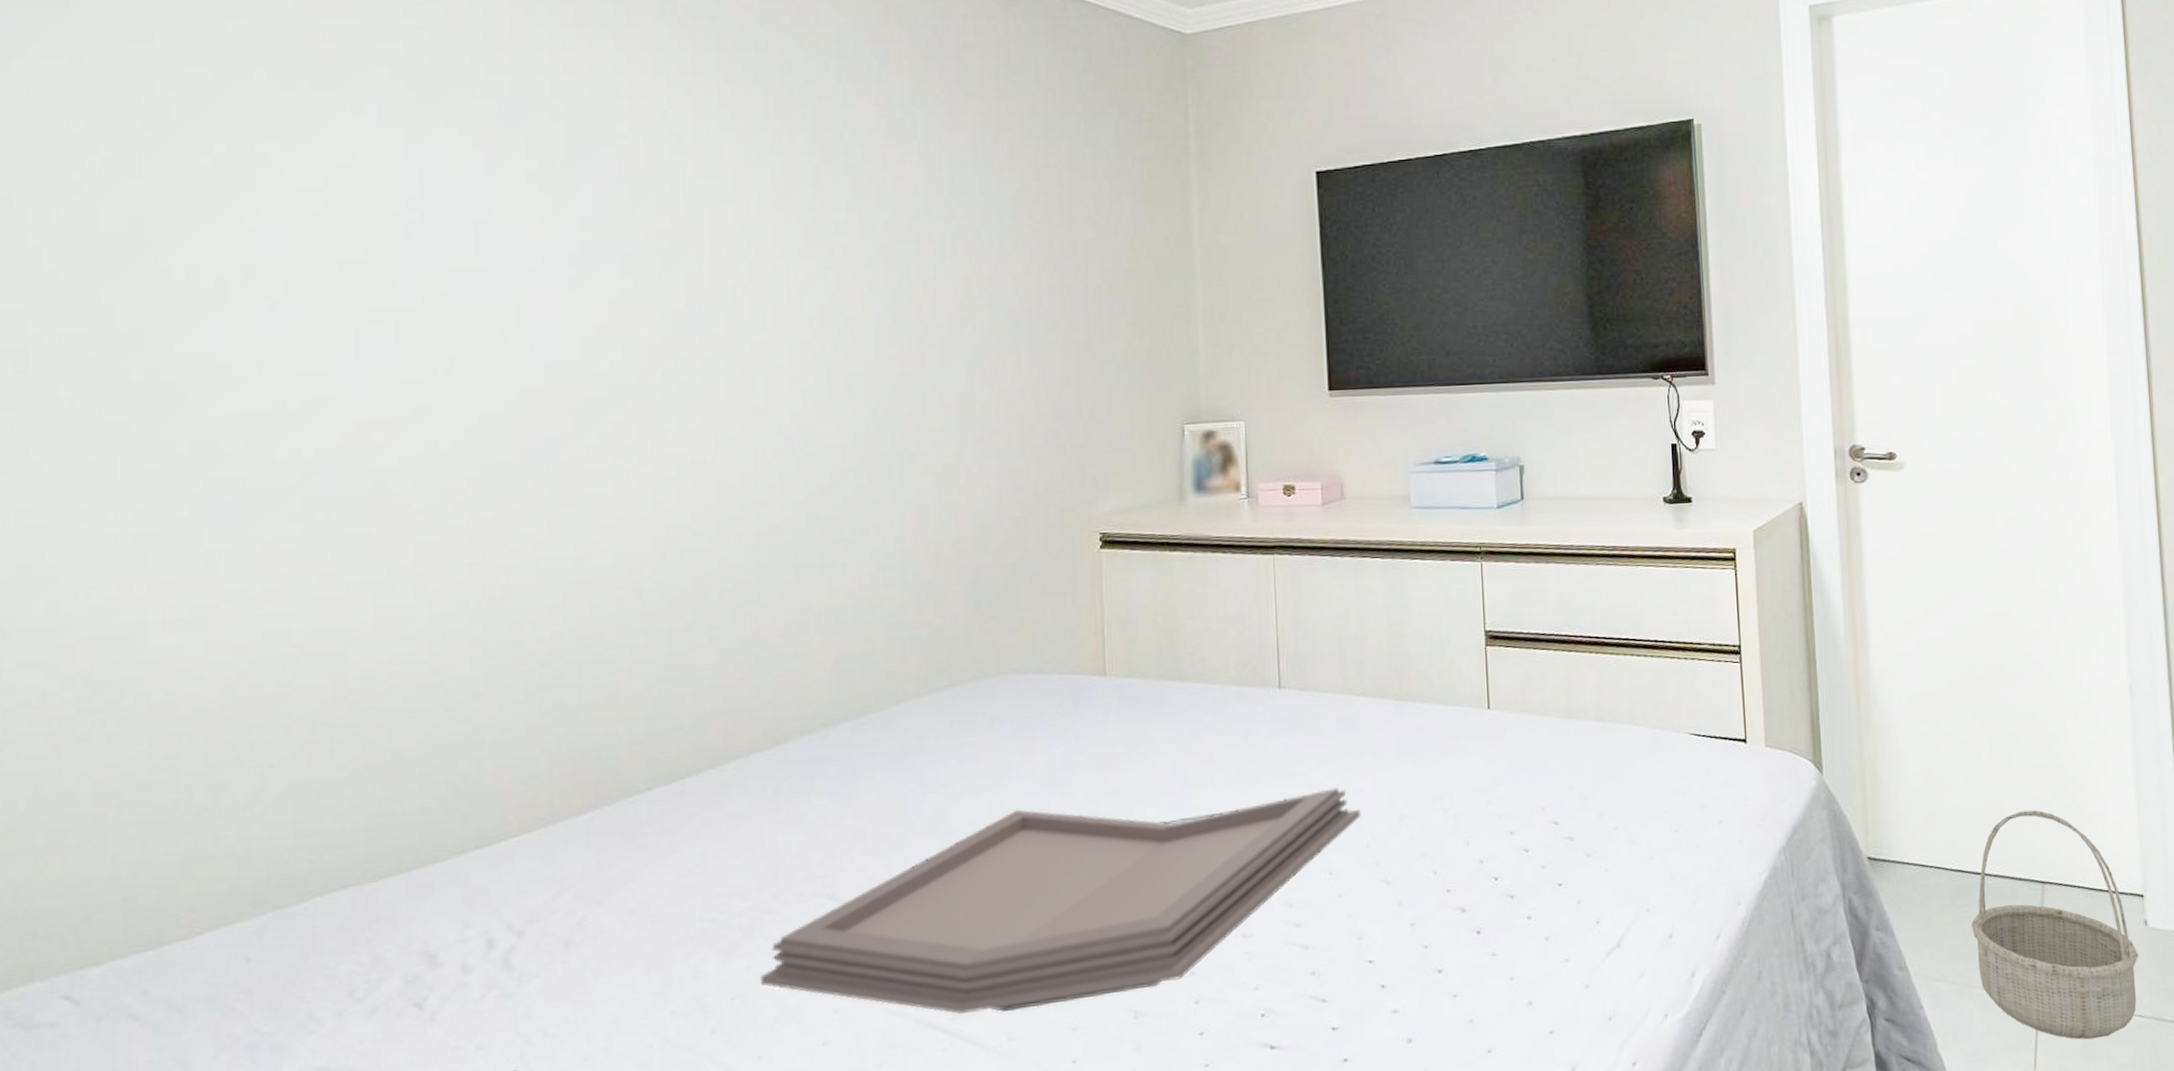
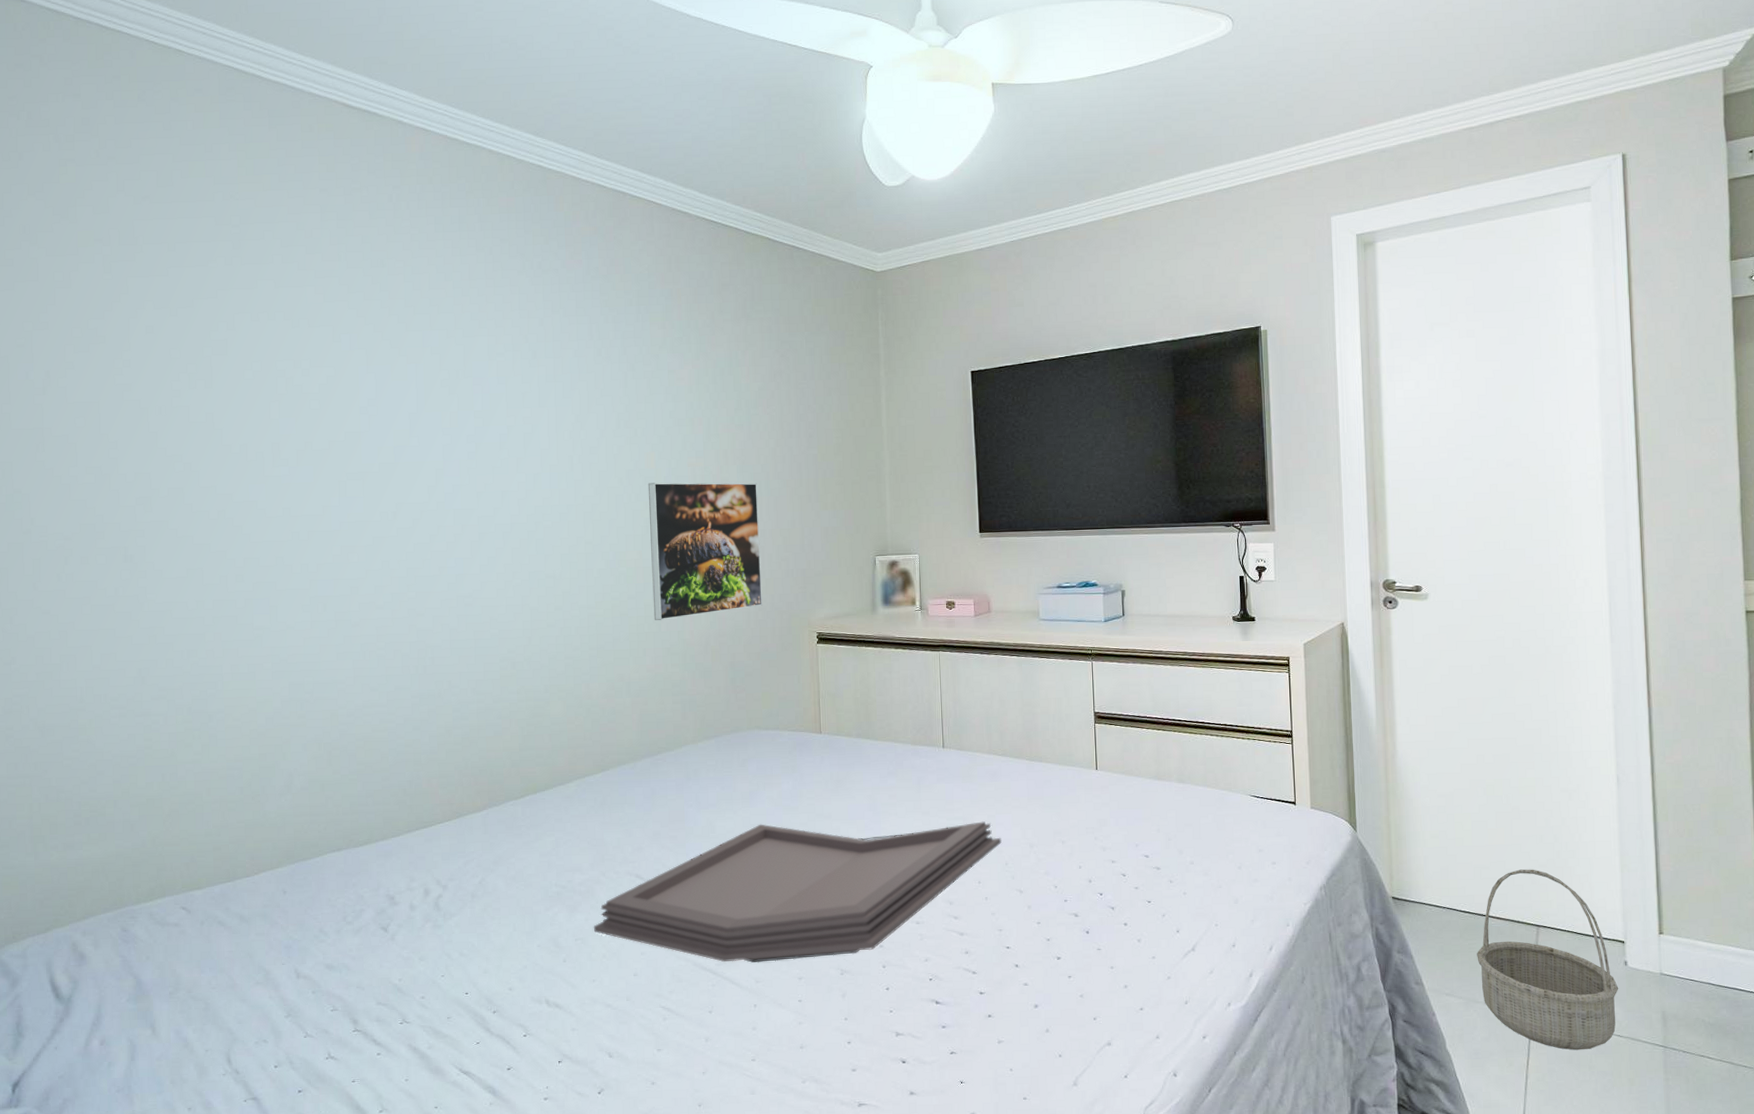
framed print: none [850,323,1020,522] -> present [648,482,762,620]

